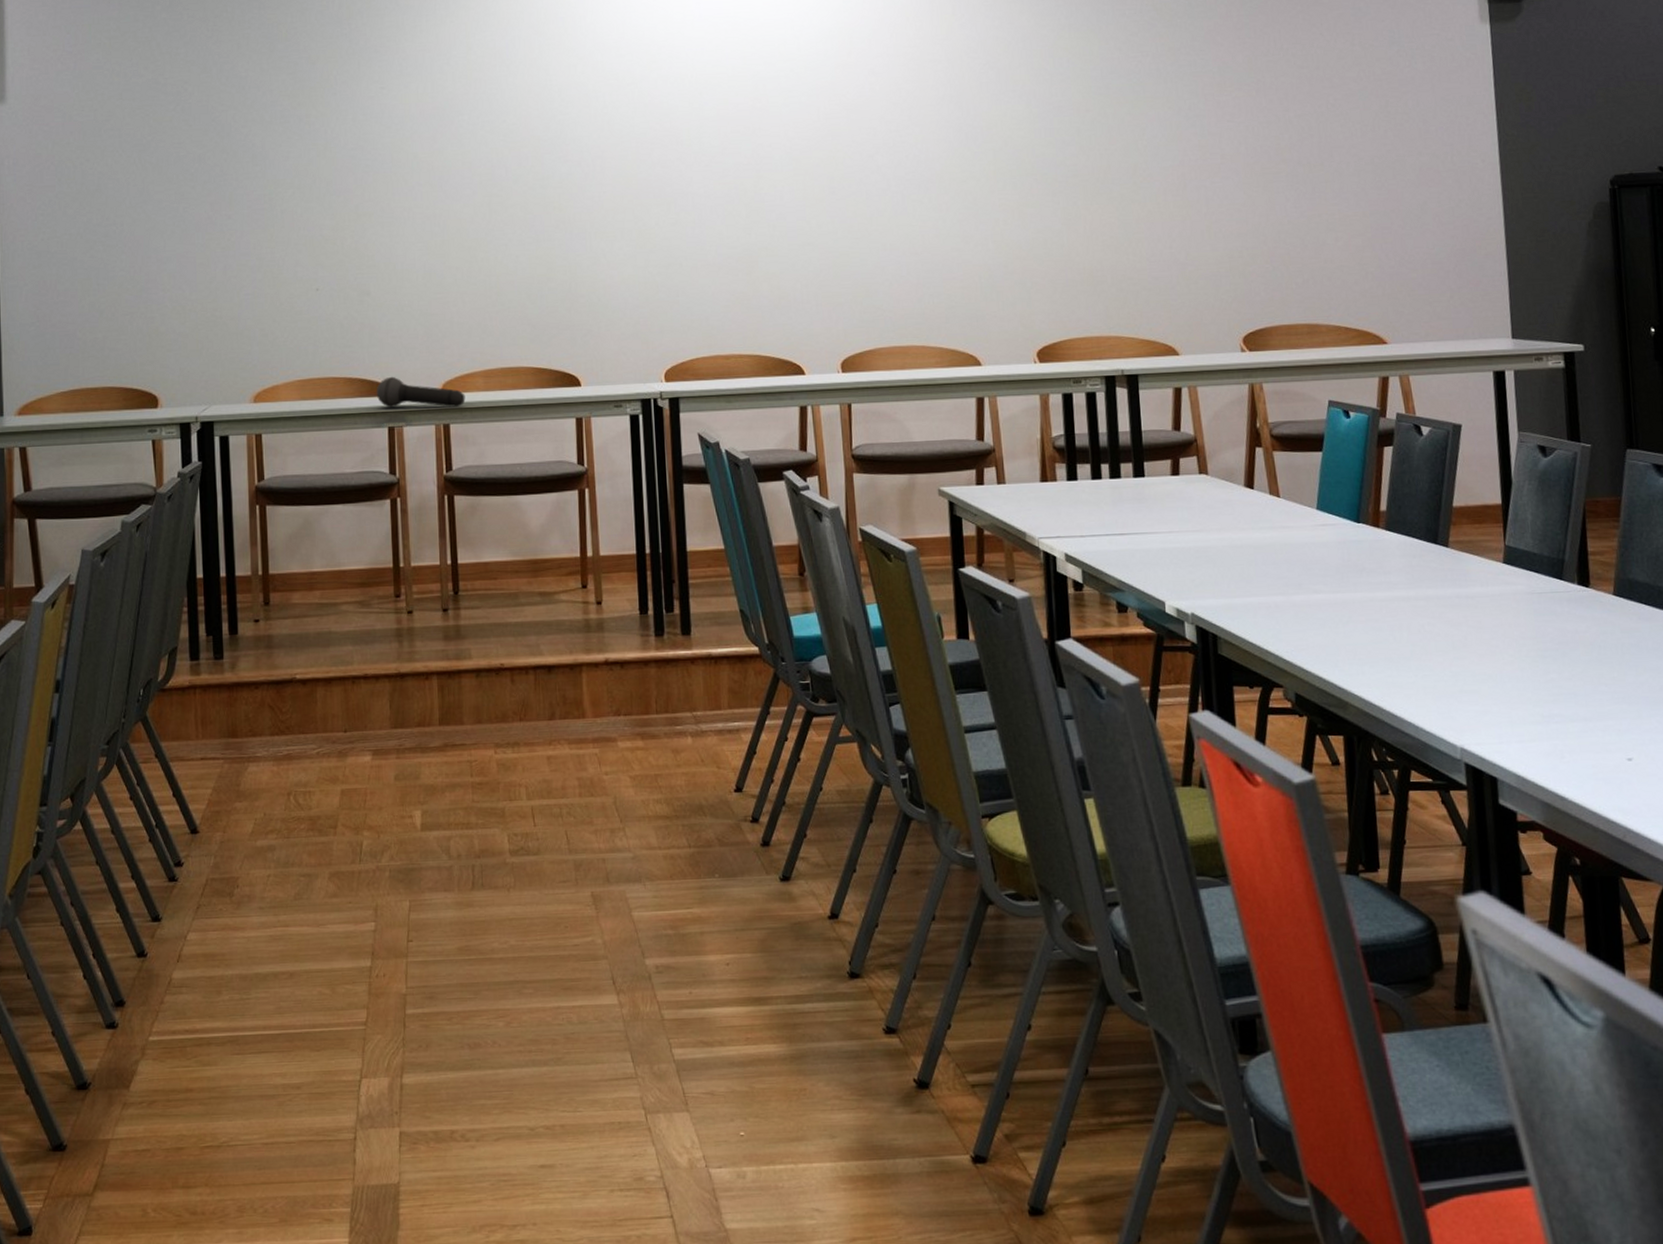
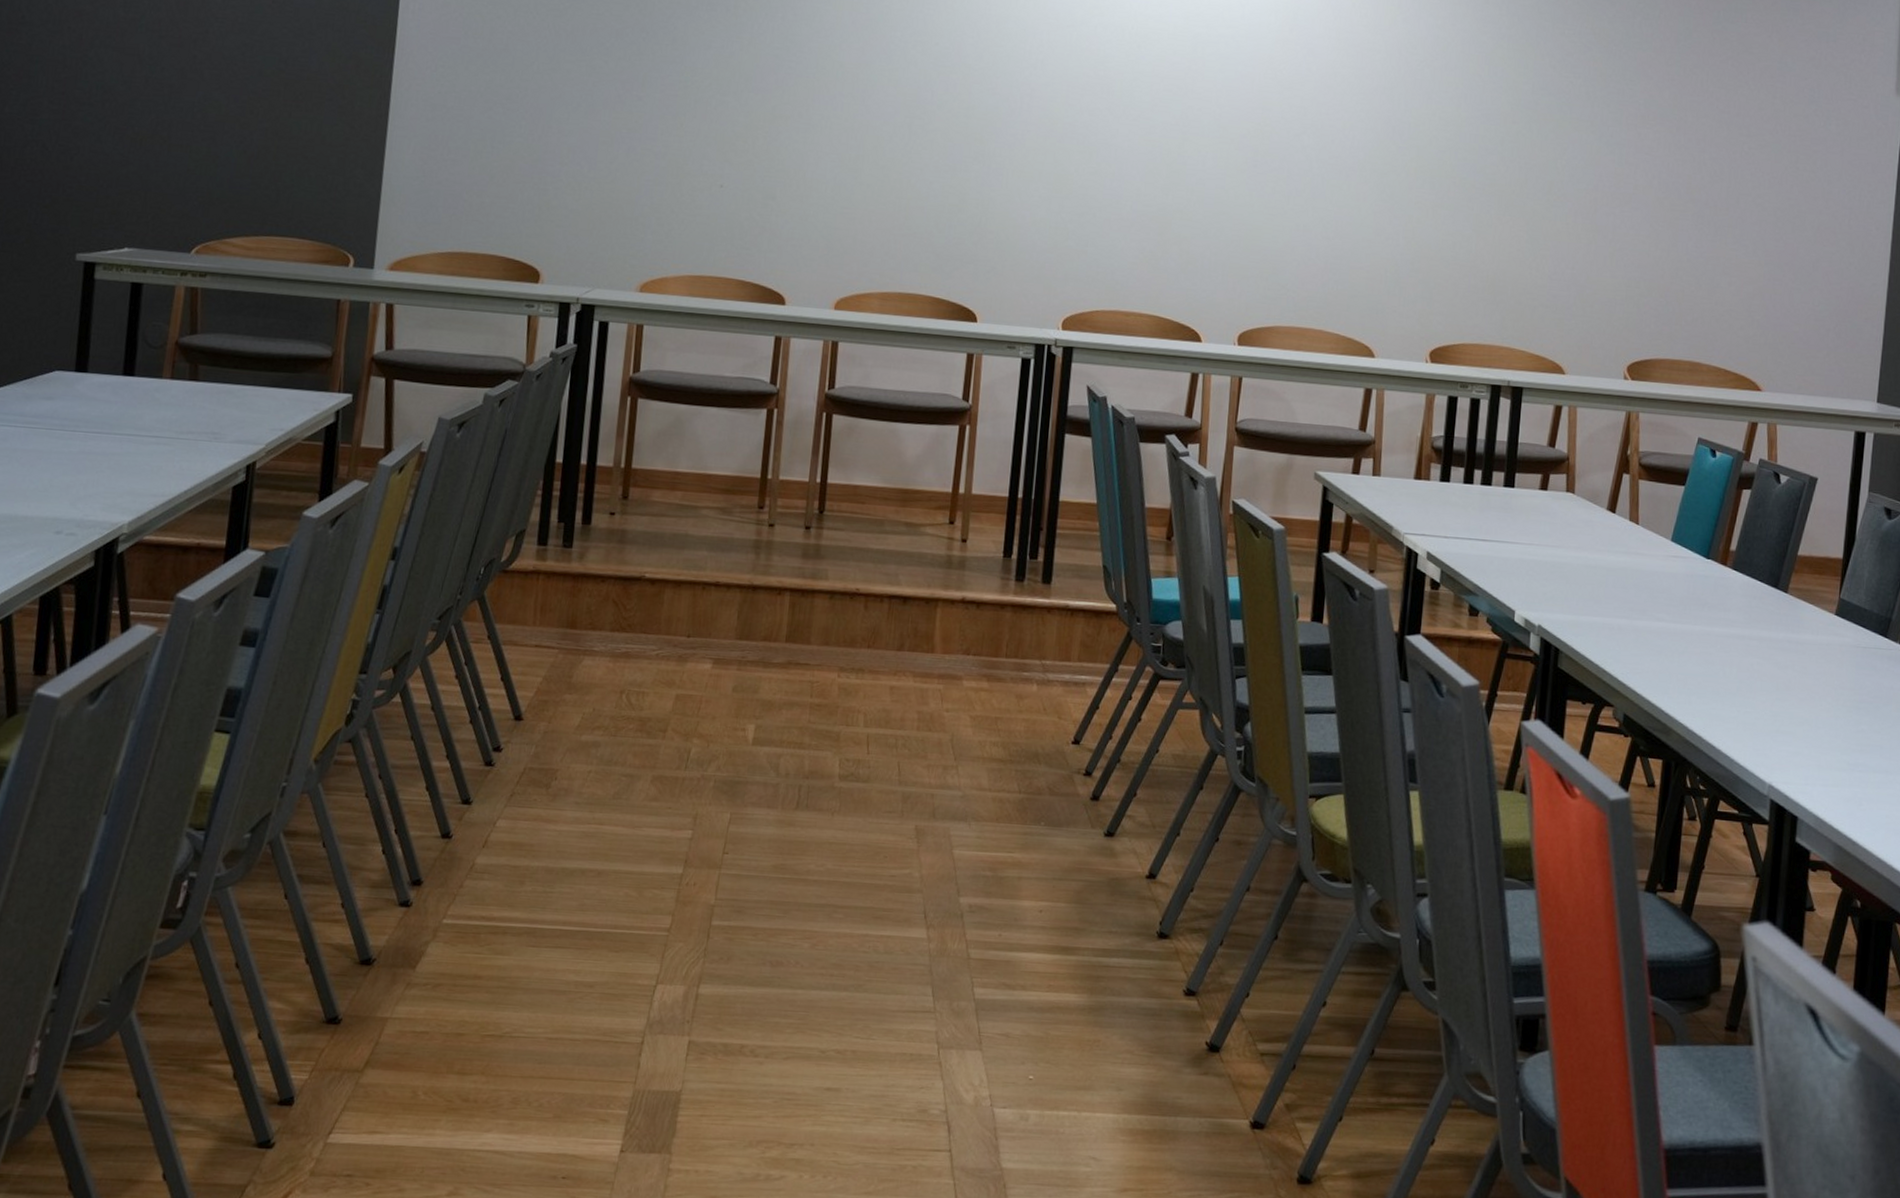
microphone: present [376,376,466,408] -> none [767,285,859,326]

